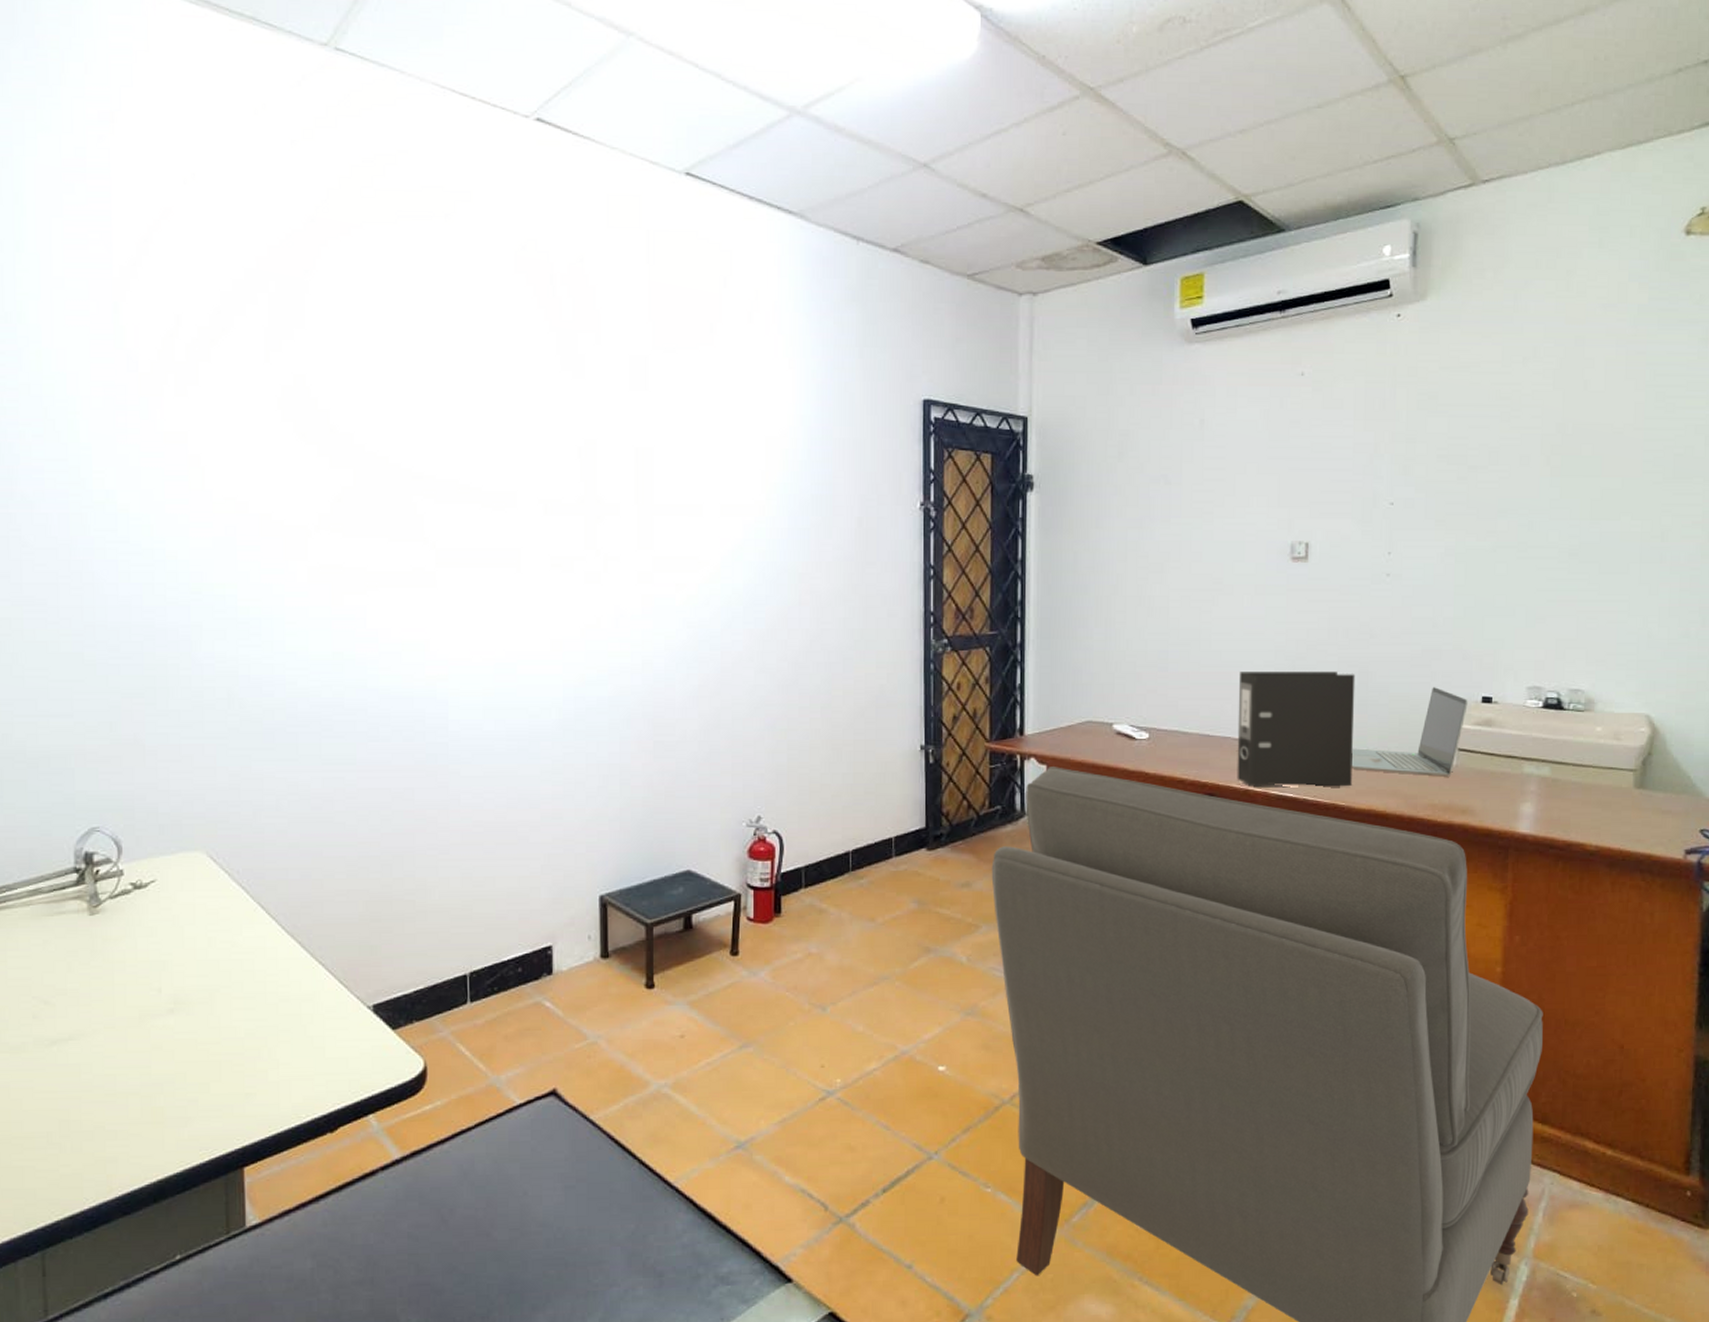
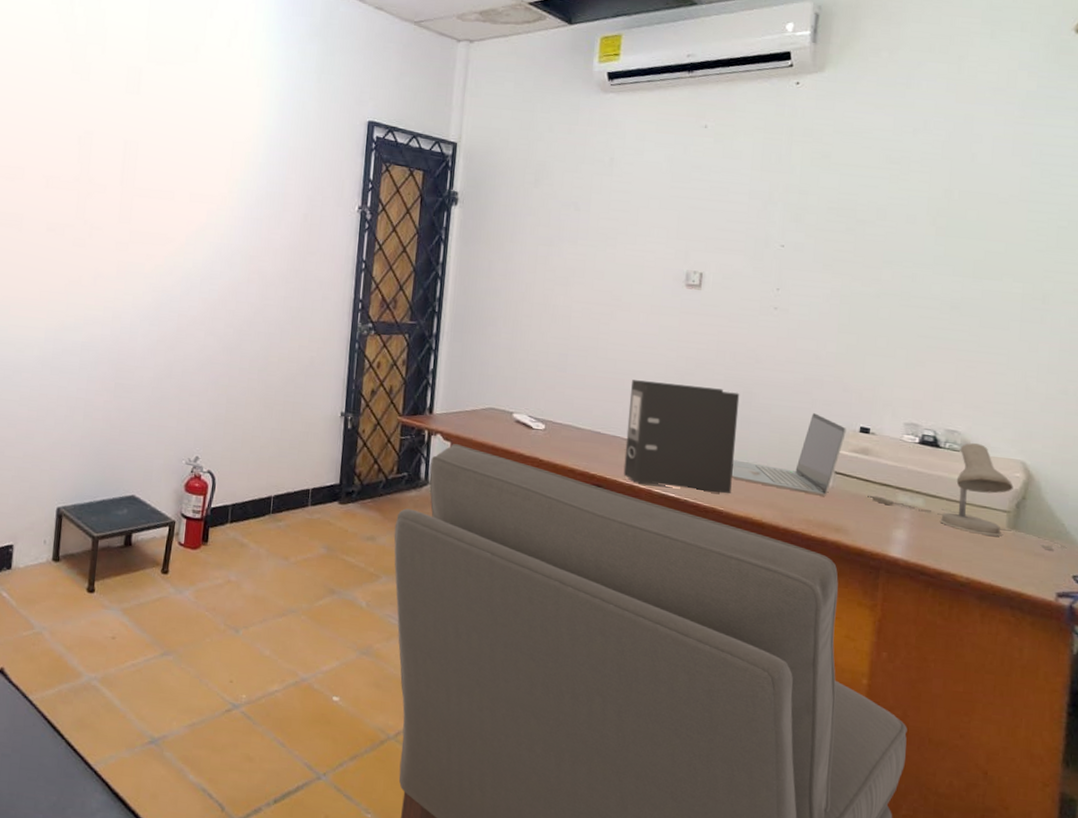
desk lamp: none [1493,701,1693,806] -> present [867,443,1067,551]

